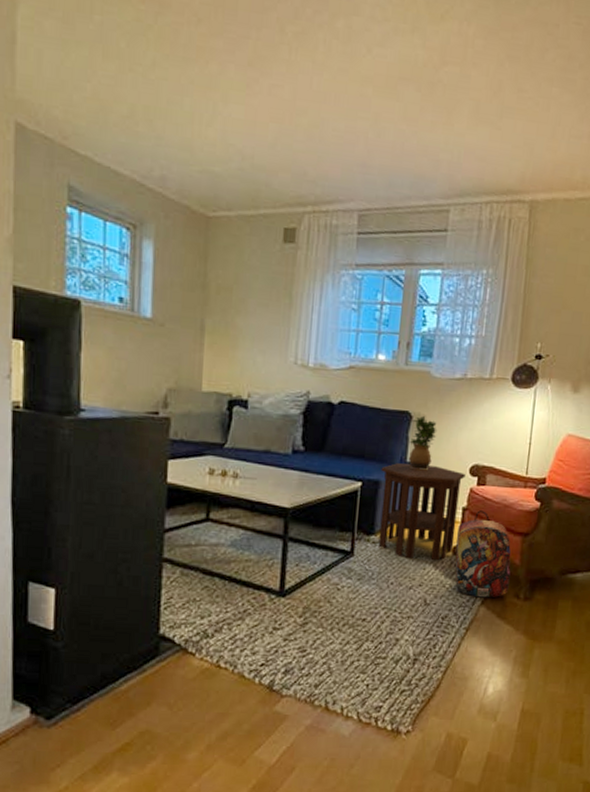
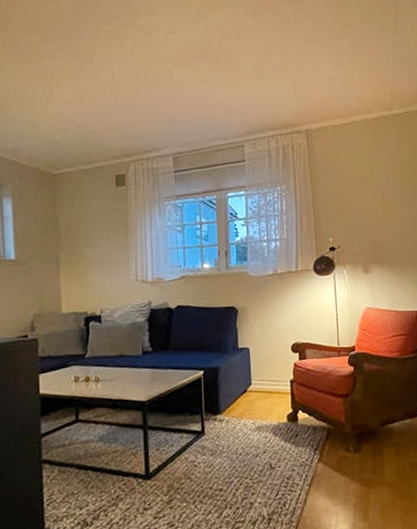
side table: present [378,463,465,560] -> none [218,348,288,431]
potted plant: present [408,415,438,471] -> none [238,308,260,355]
backpack: present [455,510,511,598] -> none [289,380,340,456]

